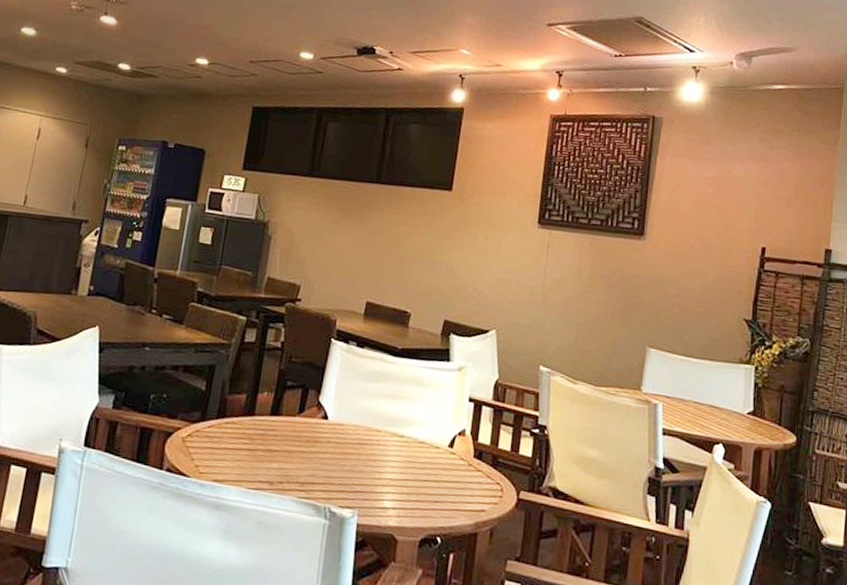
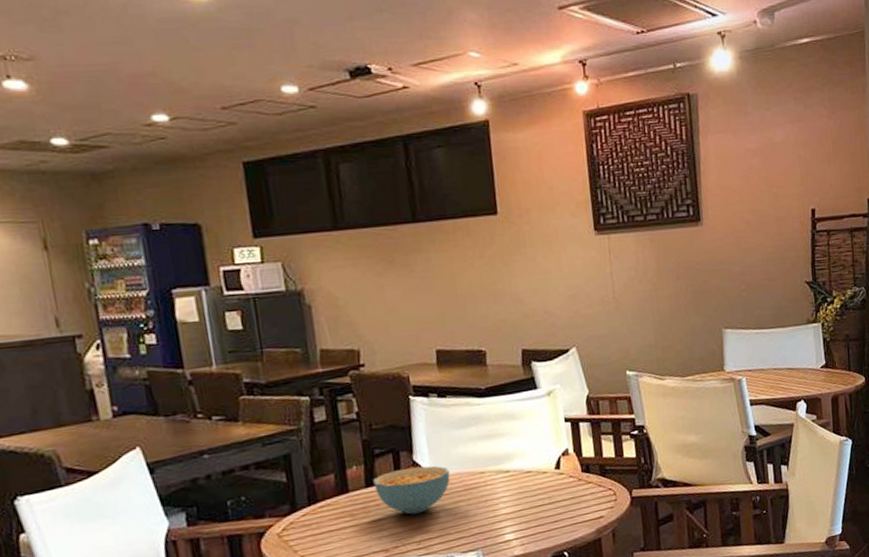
cereal bowl: none [277,406,349,455] -> present [373,465,450,515]

